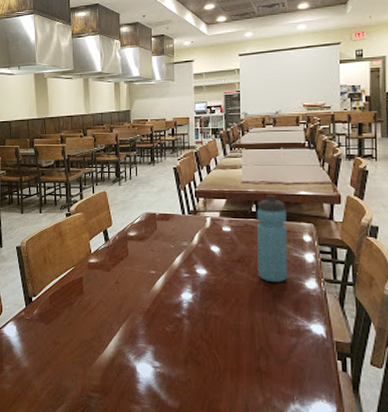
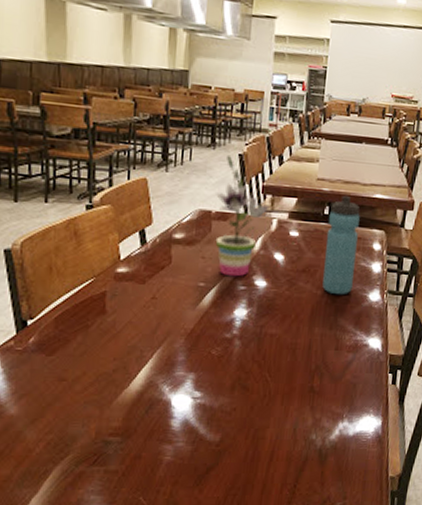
potted plant: none [158,169,205,266] -> present [216,154,272,277]

